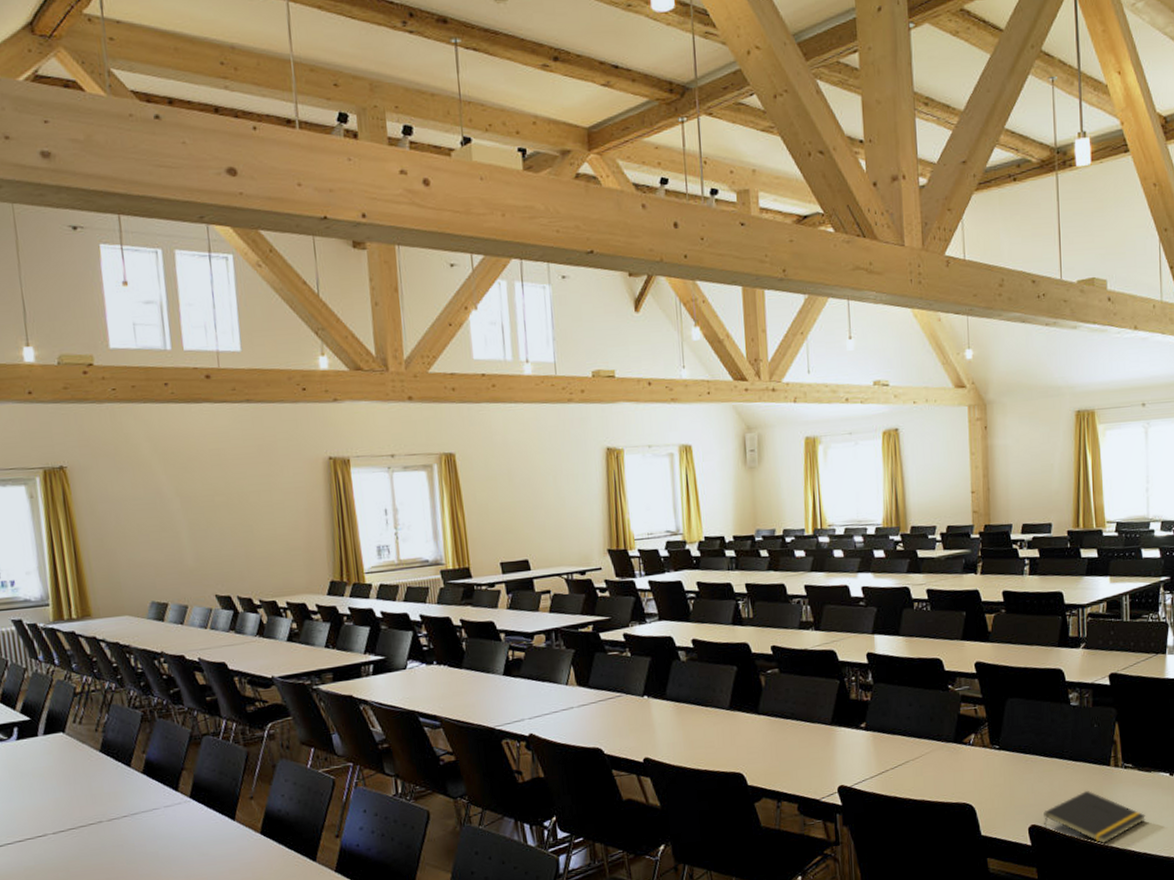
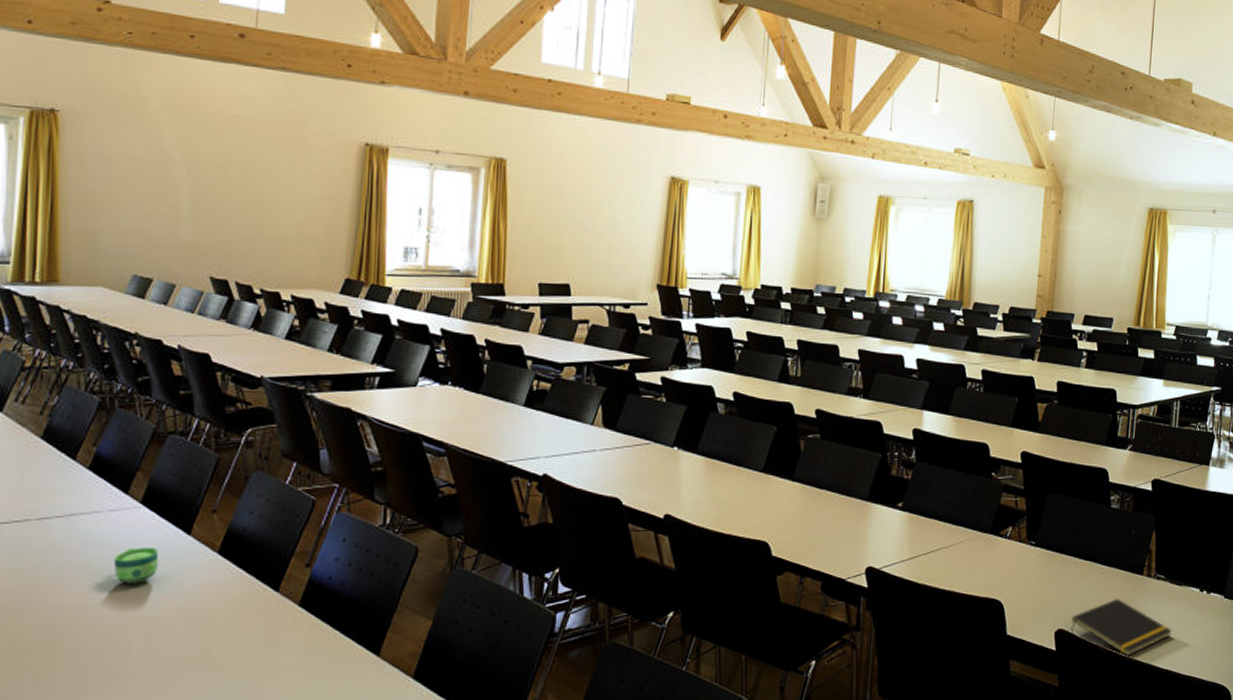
cup: none [175,834,213,867] -> present [113,547,159,584]

